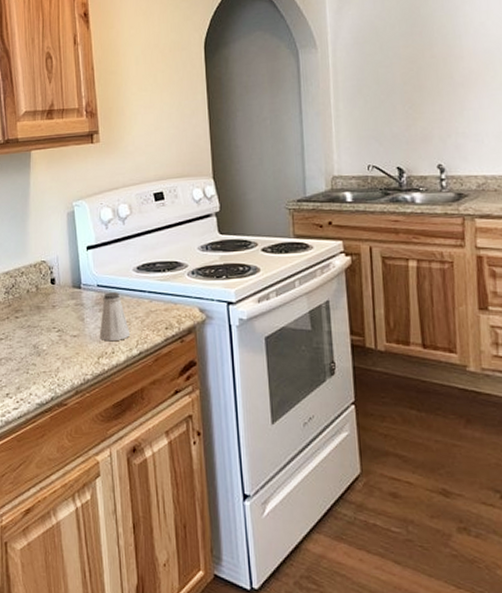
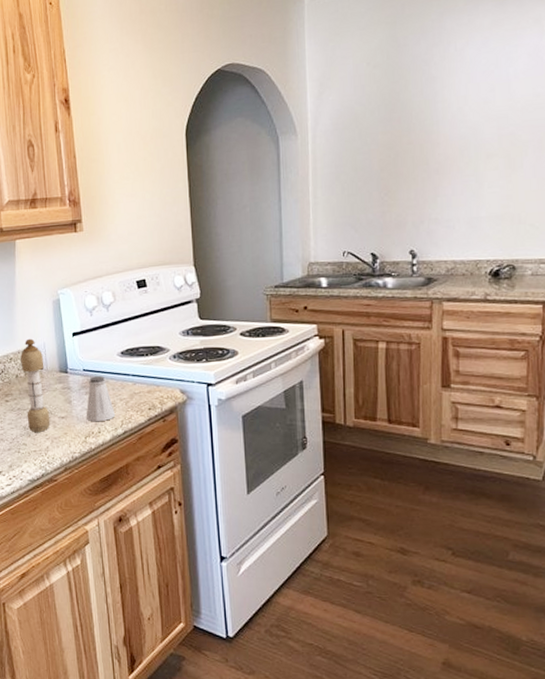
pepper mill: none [32,251,62,351] -> present [20,338,51,432]

